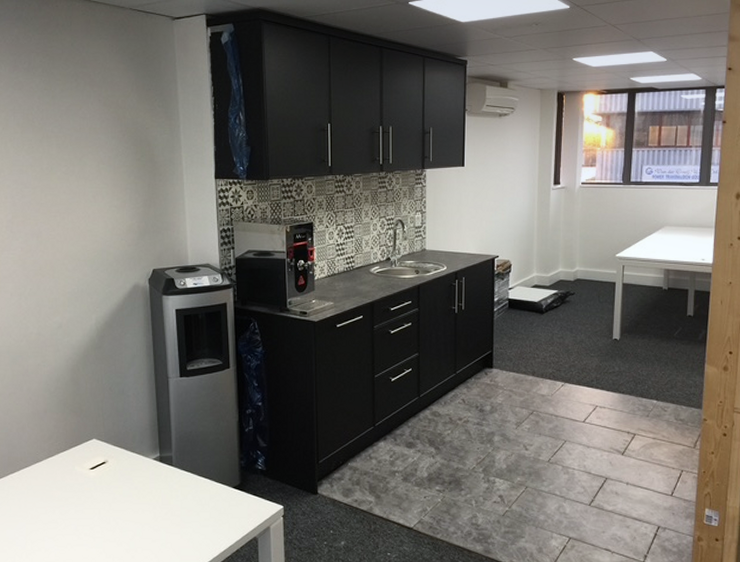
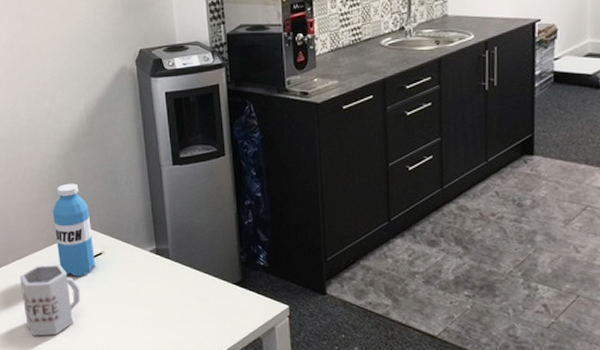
mug: none [18,474,81,548] -> present [20,264,80,336]
water bottle: none [56,395,99,487] -> present [52,183,96,277]

